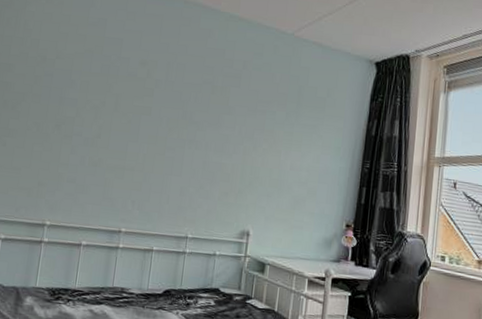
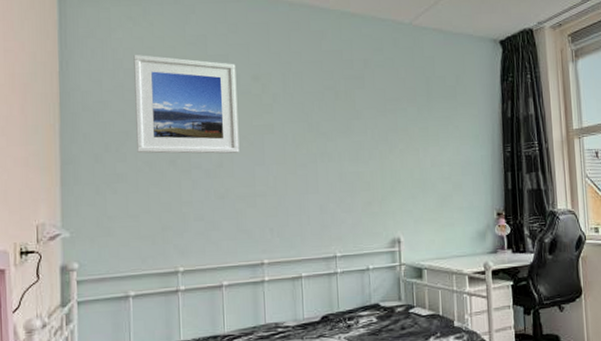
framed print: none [29,28,128,129] -> present [133,55,240,154]

